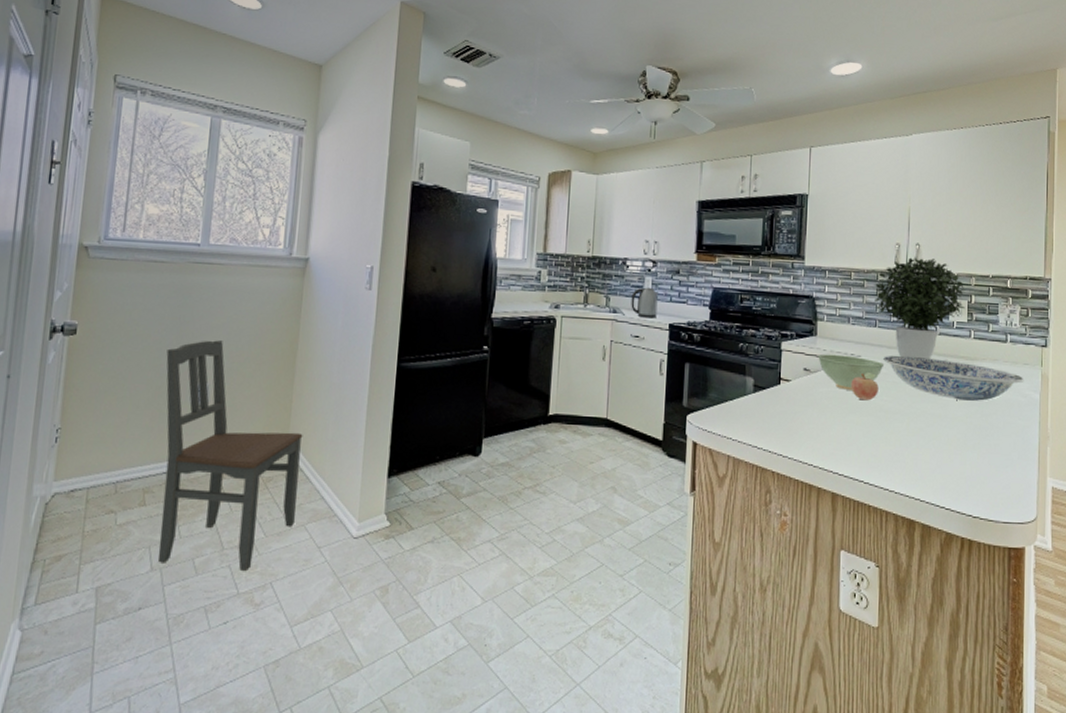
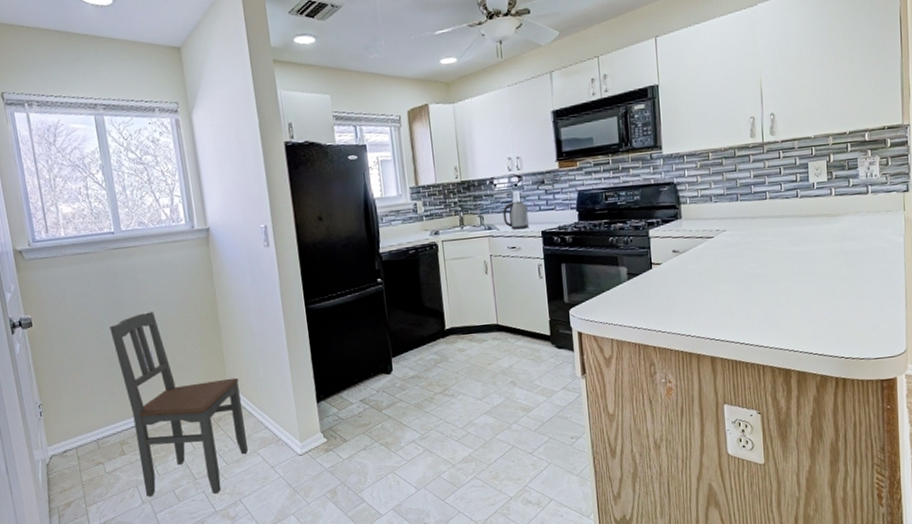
bowl: present [818,354,885,391] -> none [685,231,749,264]
fruit: present [850,372,879,401] -> none [718,244,746,271]
potted plant: present [875,257,965,360] -> none [733,125,824,225]
ceramic bowl: present [882,355,1024,401] -> none [747,220,888,257]

